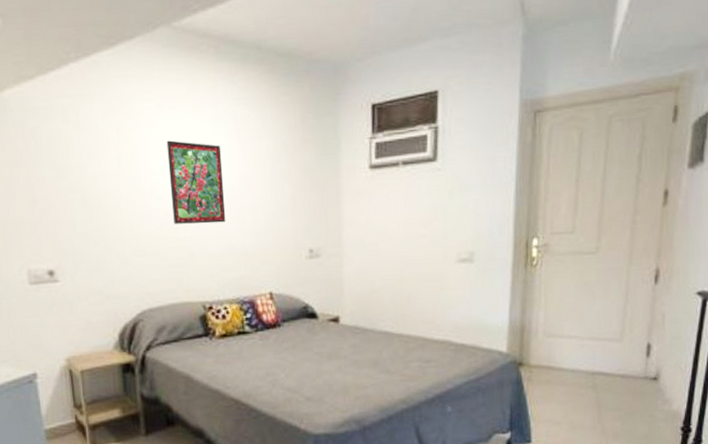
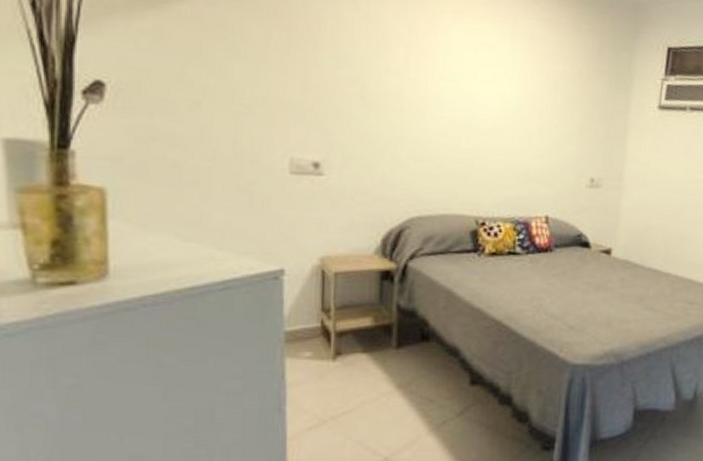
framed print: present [166,140,226,224] -> none [457,48,515,140]

